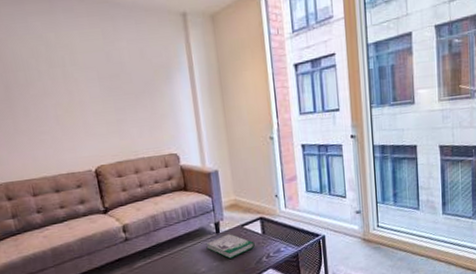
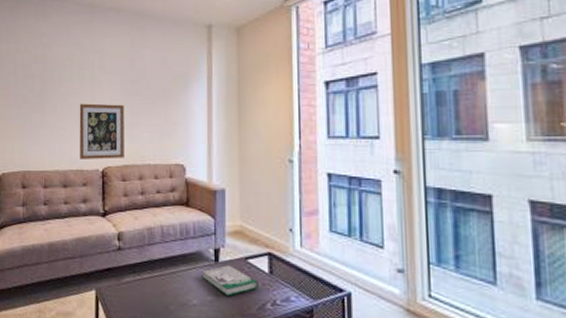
wall art: none [56,101,117,162] -> present [79,103,125,159]

